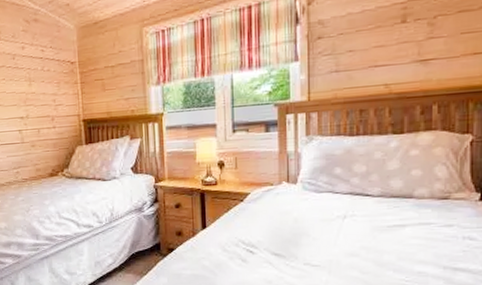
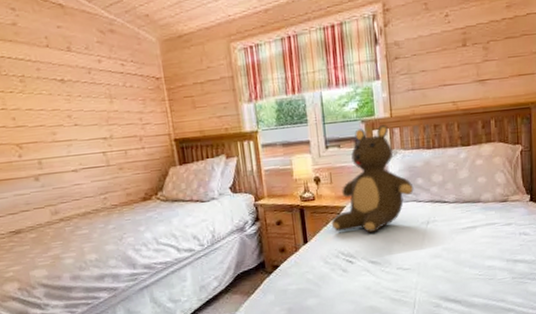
teddy bear: none [233,109,330,224] -> present [331,125,414,233]

